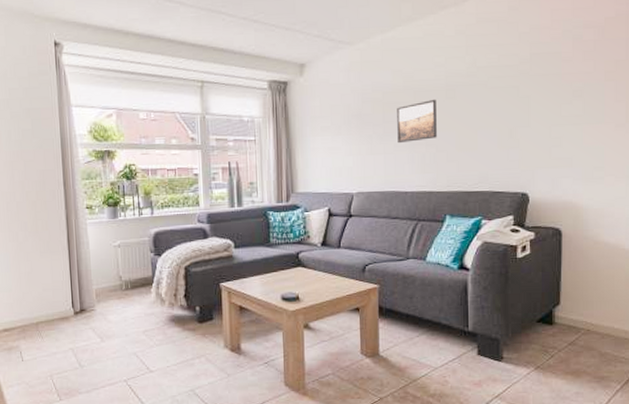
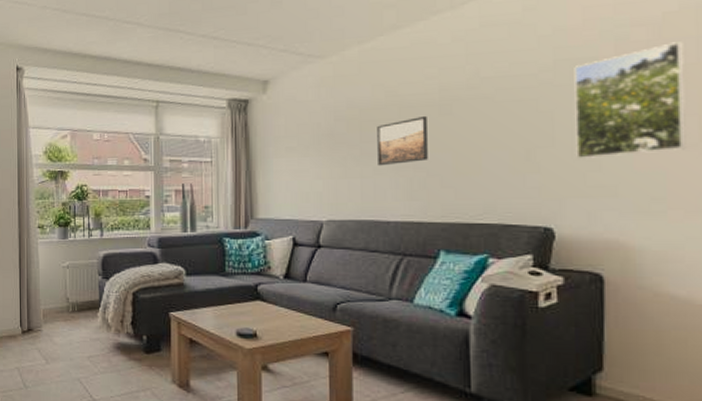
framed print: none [544,42,618,136] -> present [574,42,686,158]

